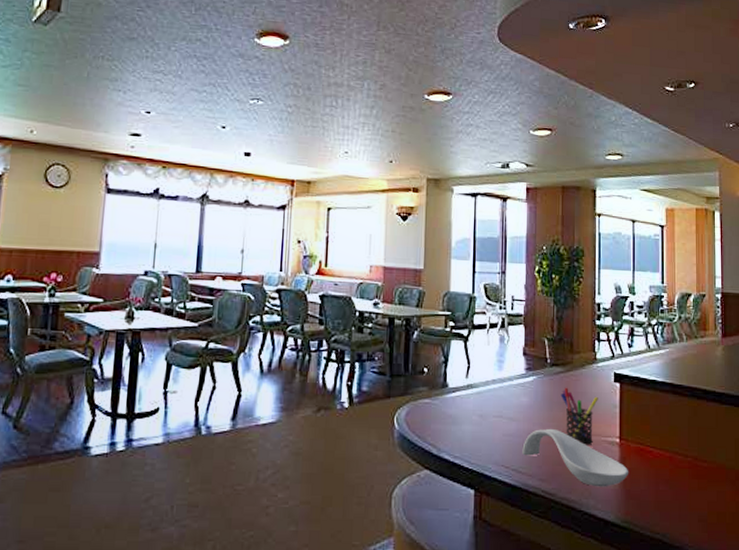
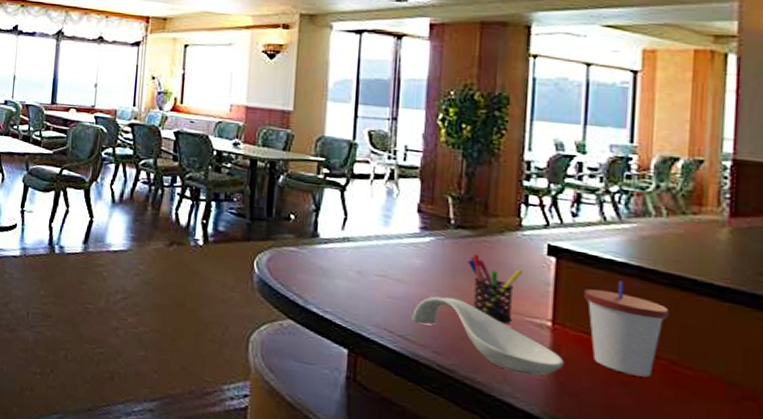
cup: none [639,397,691,474] -> present [584,281,669,378]

